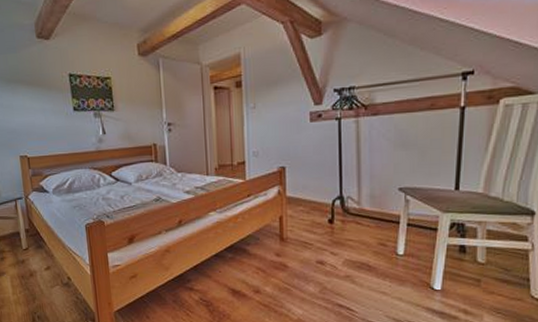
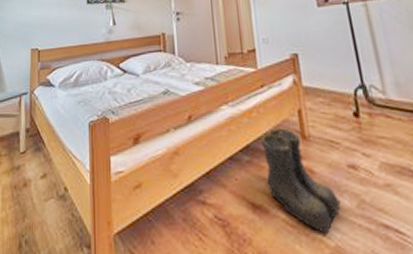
boots: none [244,232,306,311] -> present [261,128,341,234]

